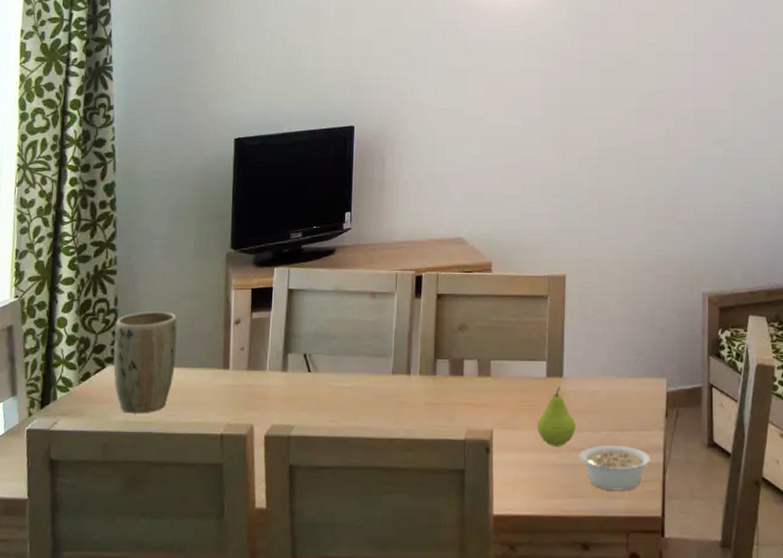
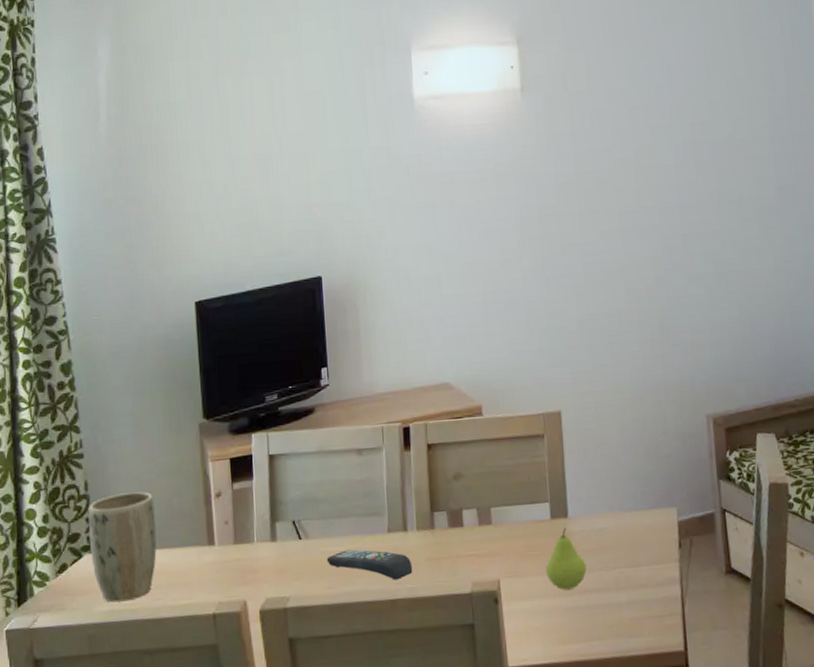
remote control: none [332,387,412,420] -> present [326,549,413,580]
legume: present [579,445,652,491] -> none [592,581,669,630]

